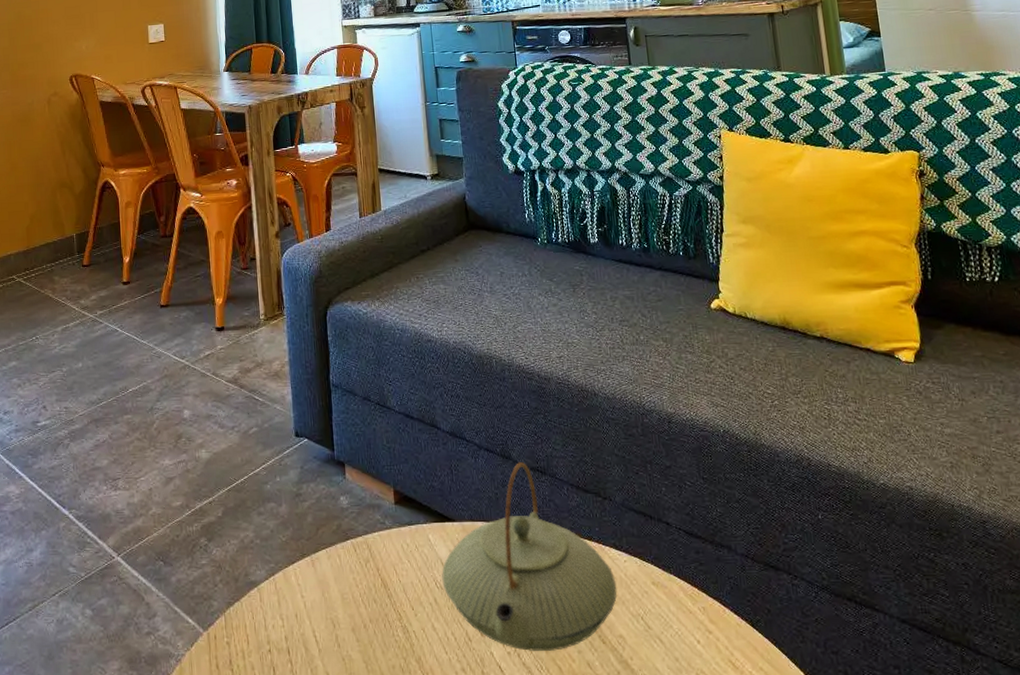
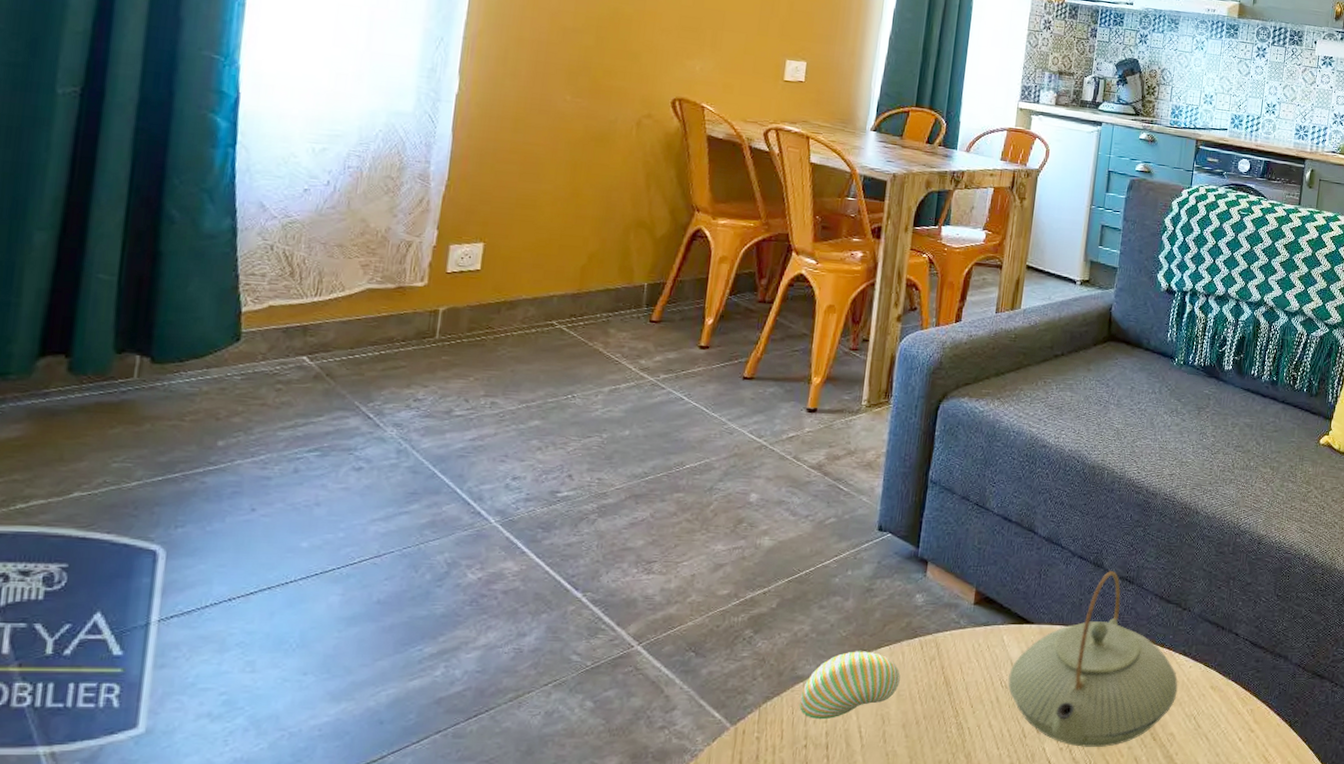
decorative egg: none [257,555,342,624] -> present [799,651,900,720]

